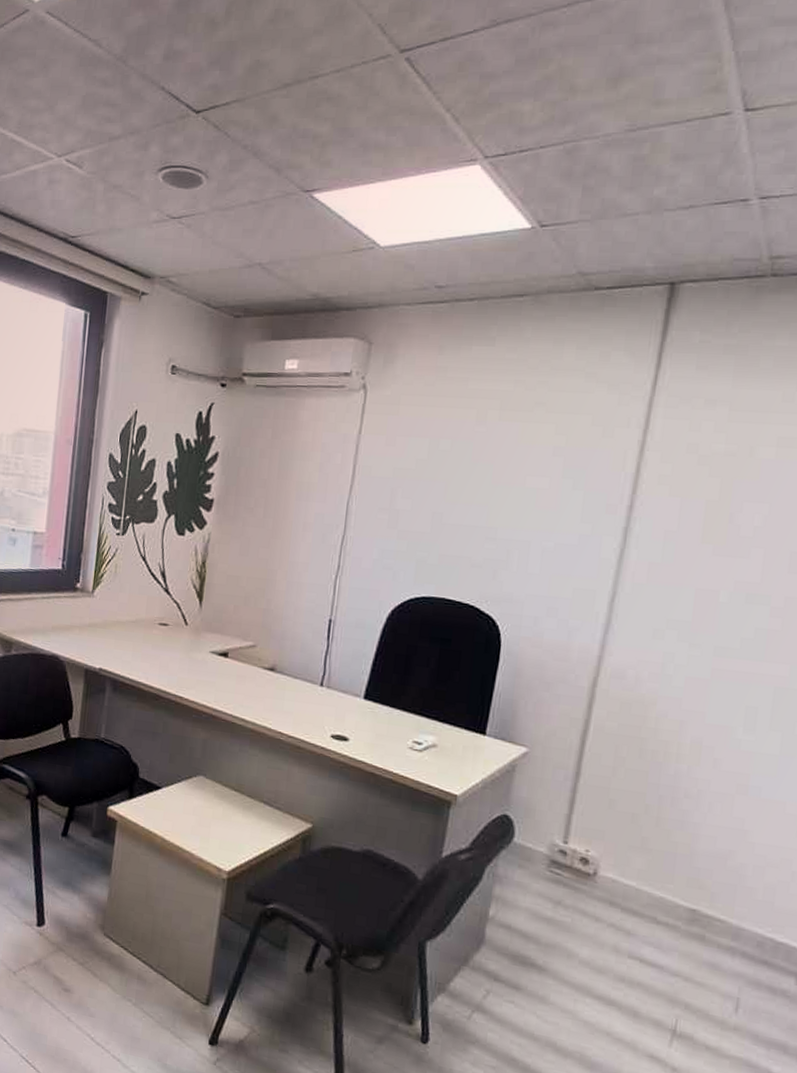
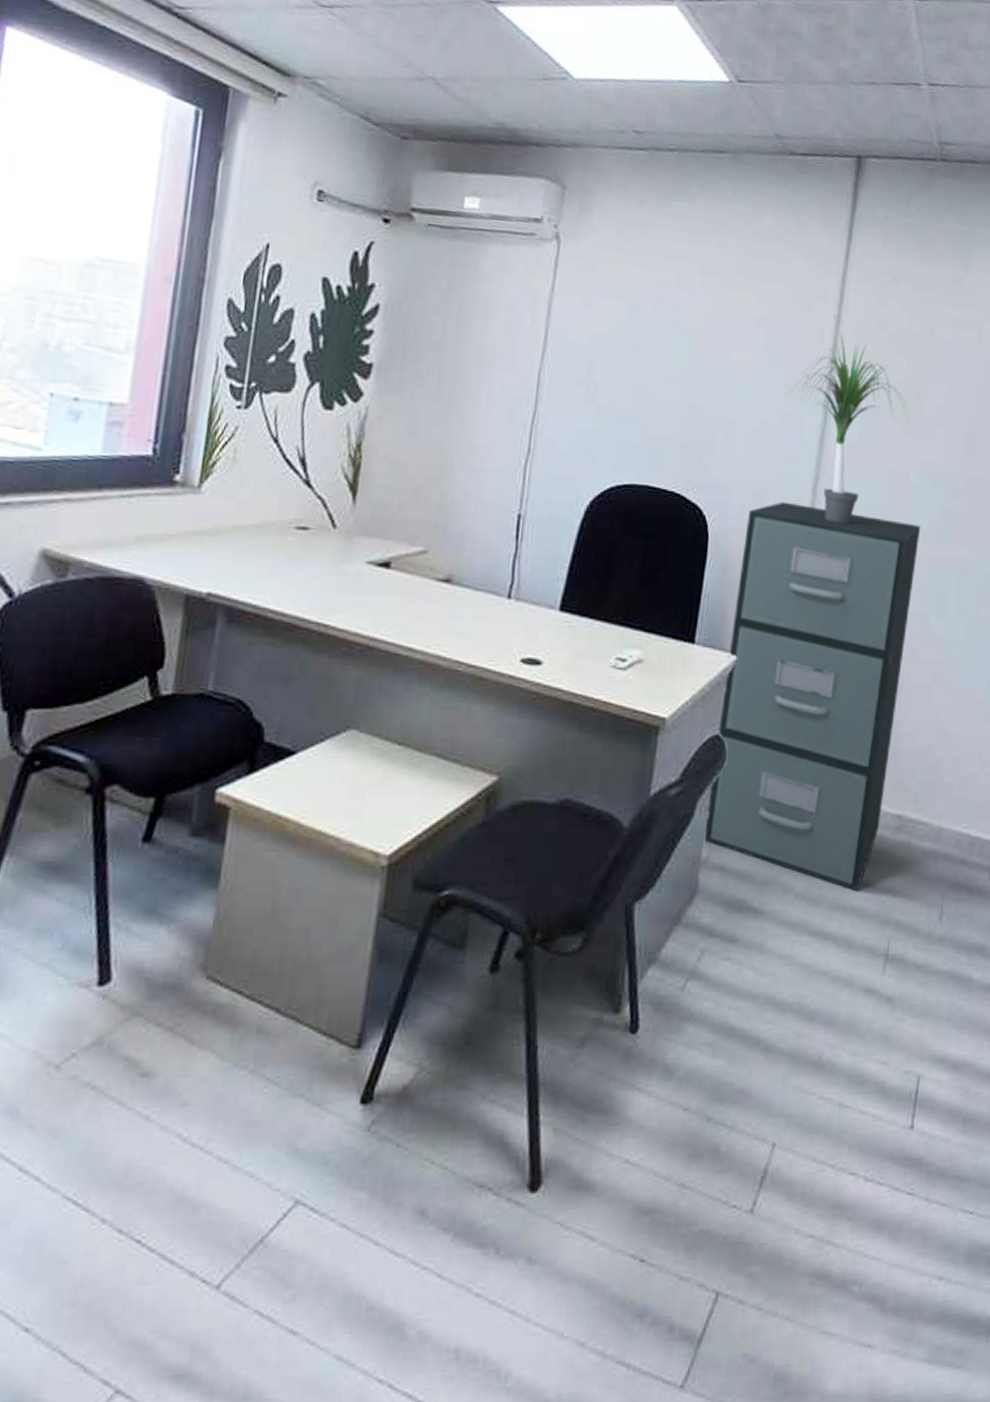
filing cabinet: none [491,615,730,970] -> present [704,501,921,892]
potted plant: none [585,459,720,637] -> present [788,335,909,523]

